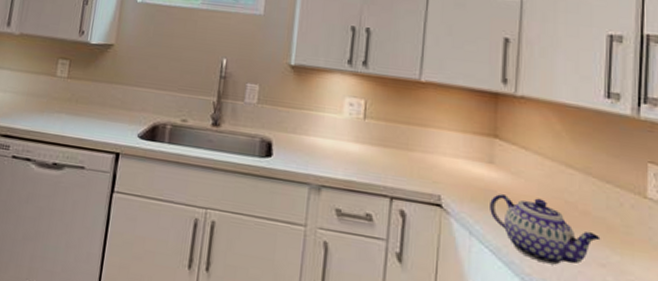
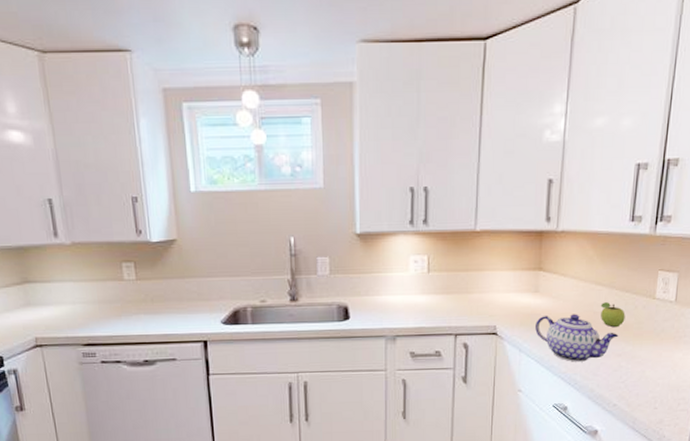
fruit: none [573,191,608,227] -> present [600,302,626,328]

